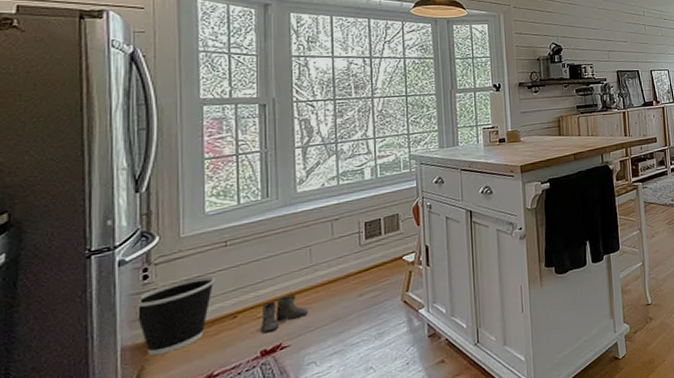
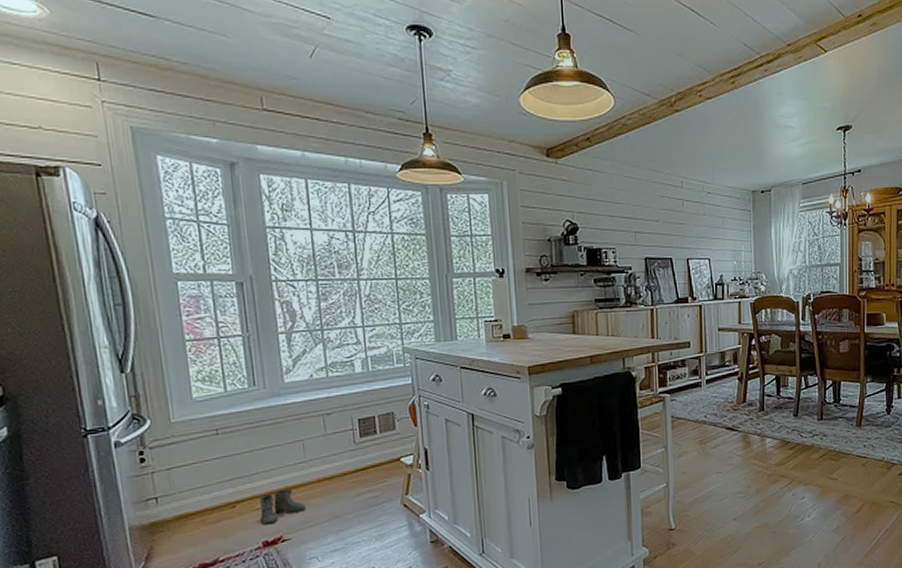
wastebasket: present [134,276,215,356] -> none [135,463,211,537]

